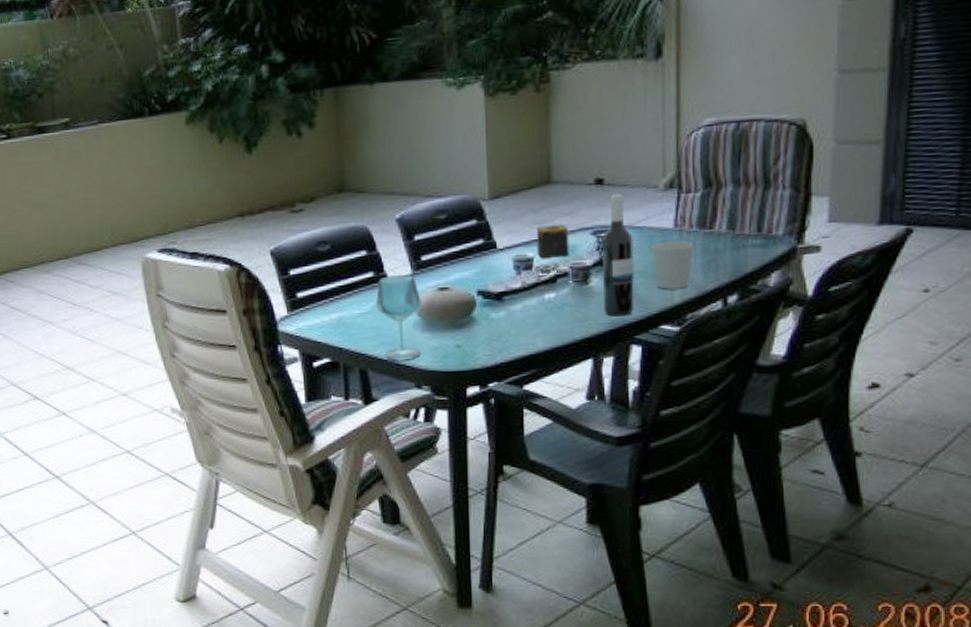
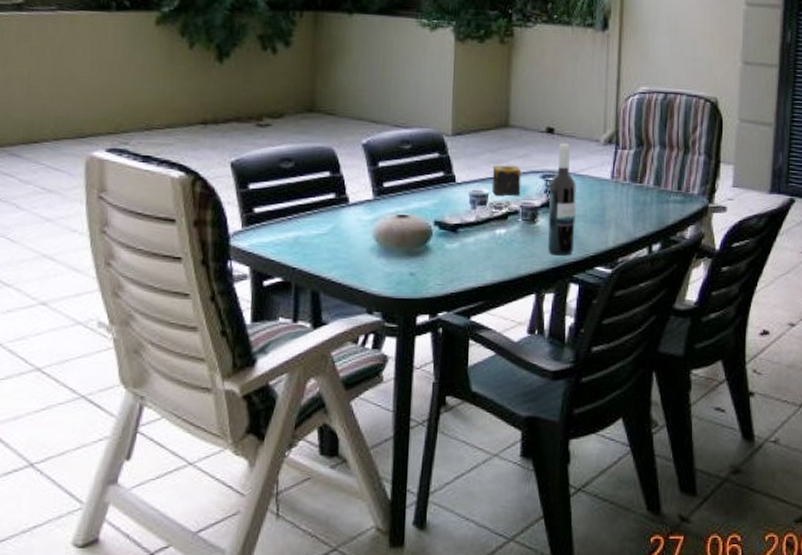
wine glass: present [376,274,422,361] -> none [335,198,380,285]
dixie cup: present [652,240,694,290] -> none [592,190,627,235]

